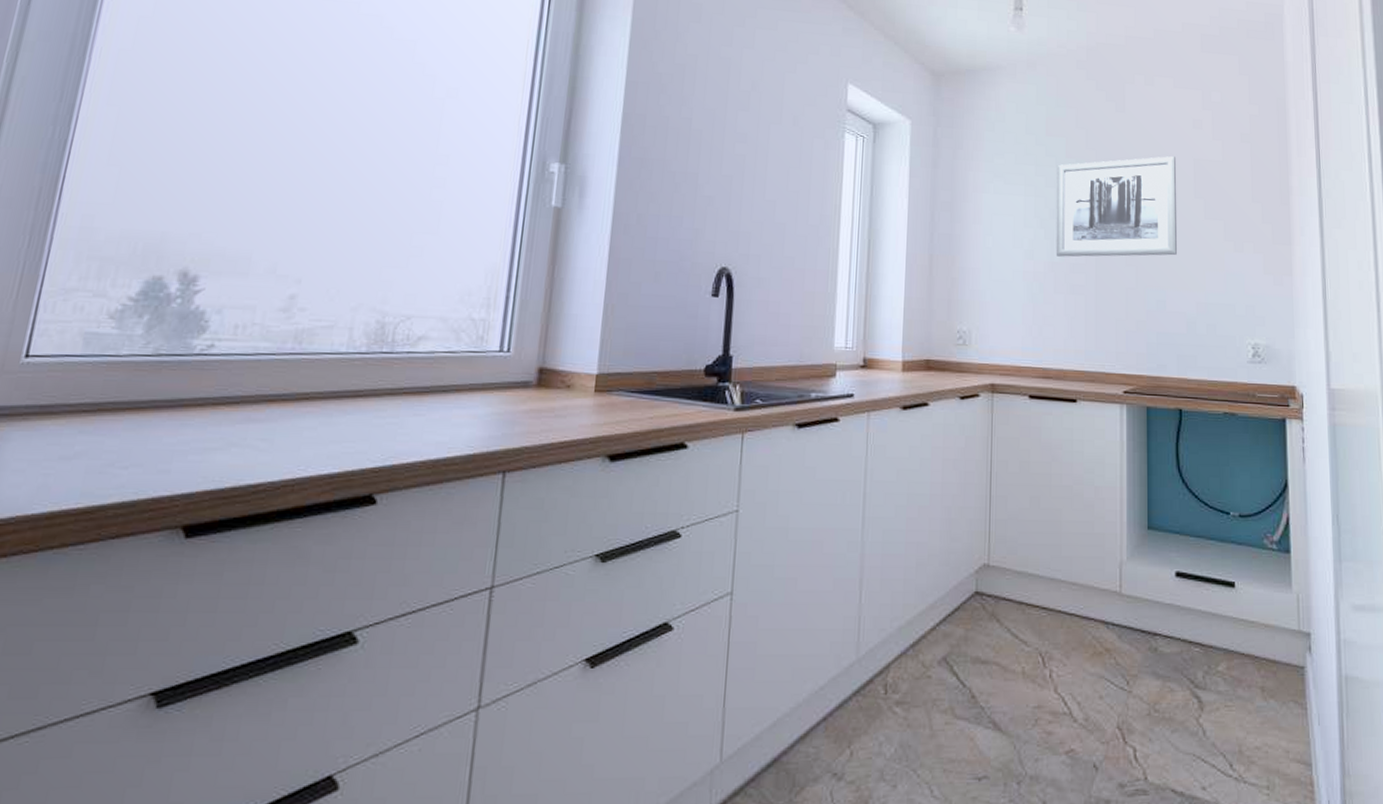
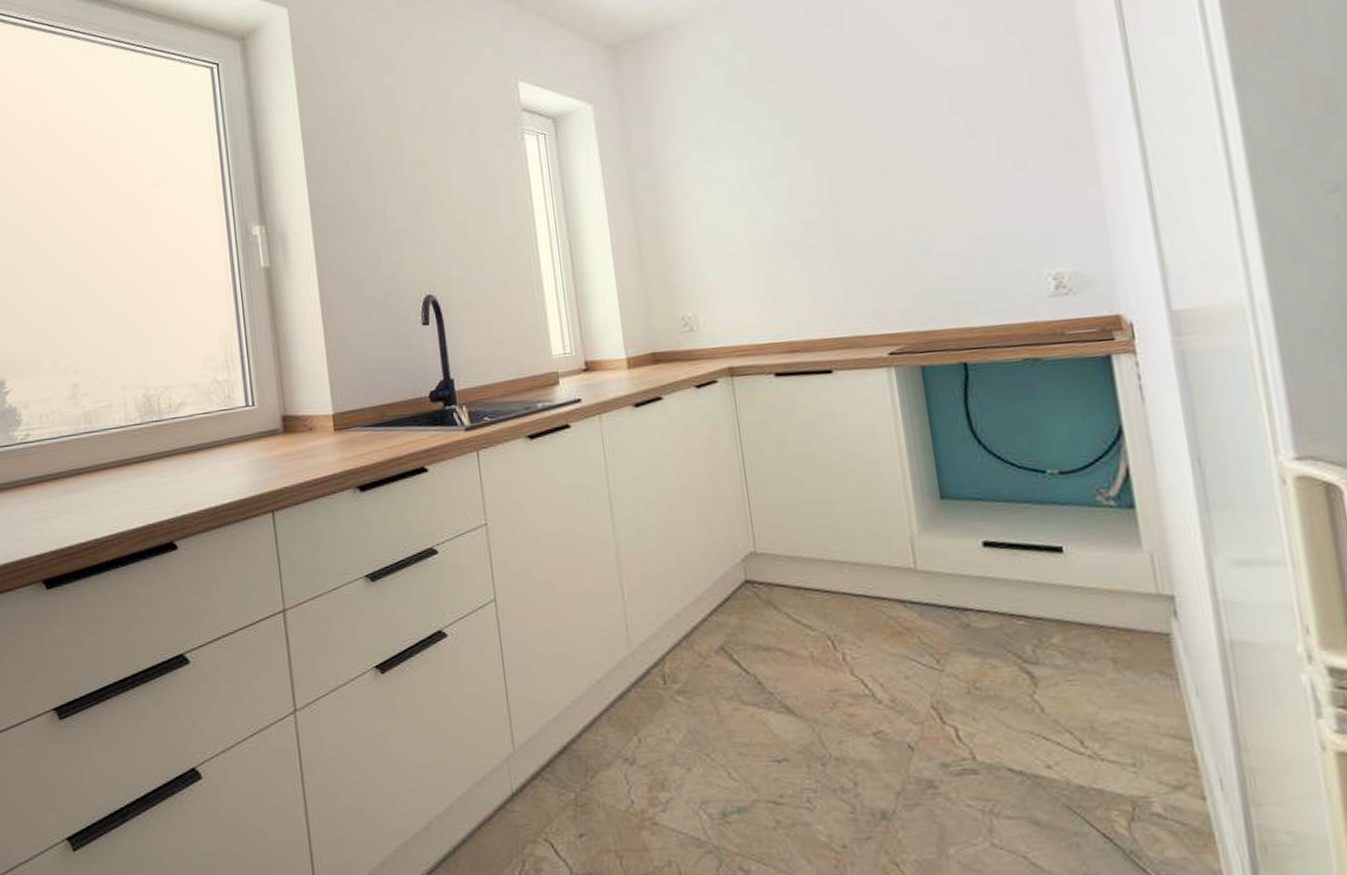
wall art: present [1056,155,1178,257] -> none [769,71,937,218]

